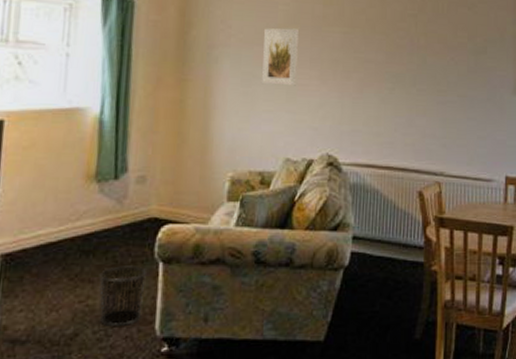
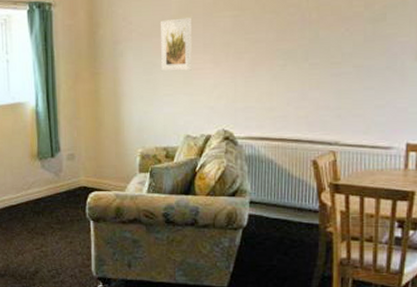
waste bin: present [99,265,146,326] -> none [48,223,82,267]

